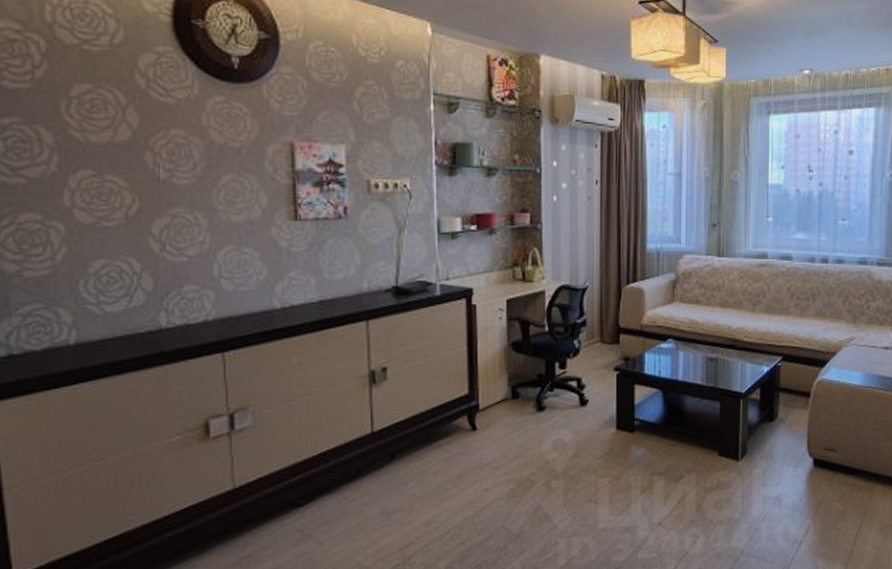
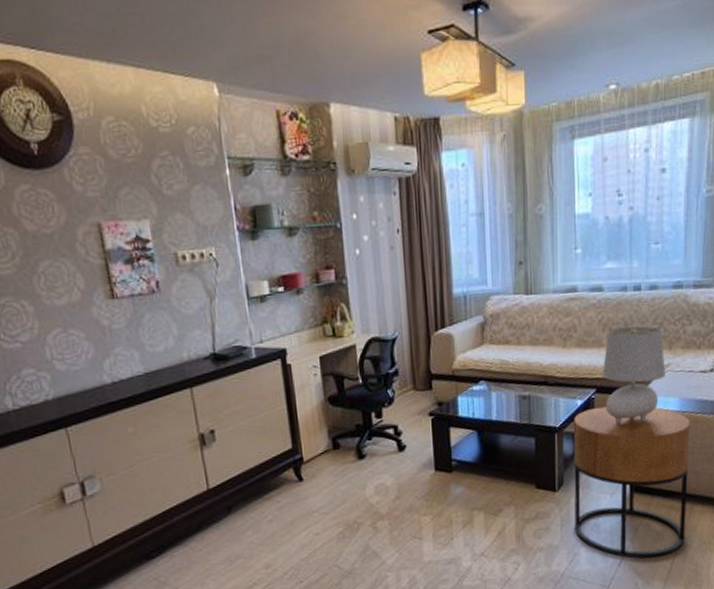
side table: none [757,375,872,539] -> present [573,406,690,559]
table lamp: none [788,298,850,394] -> present [602,326,666,424]

